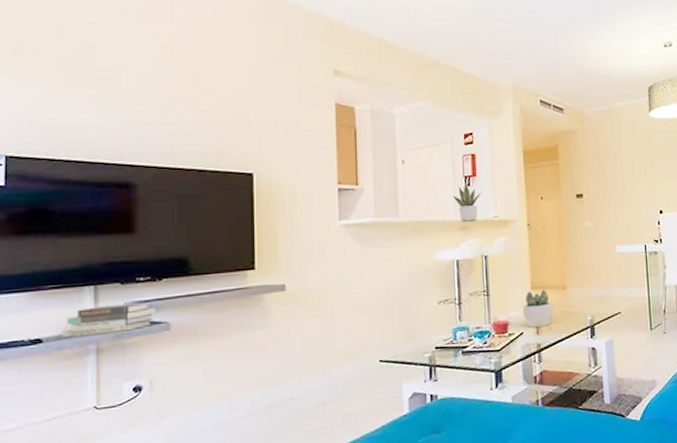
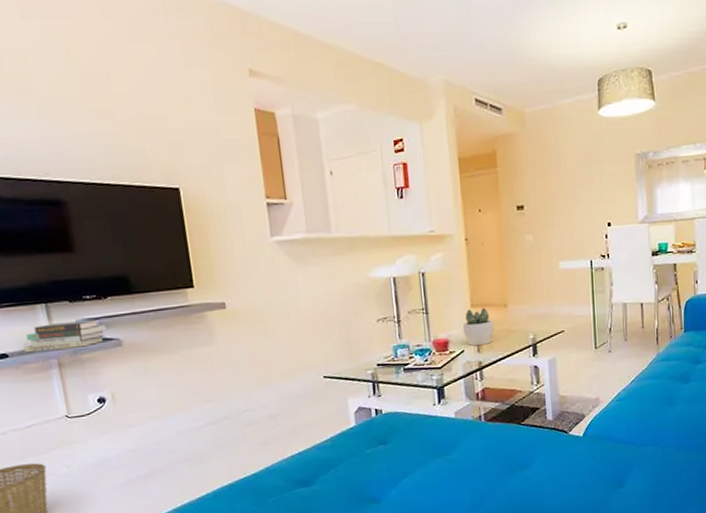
potted plant: present [453,182,483,223] -> none [386,194,417,238]

